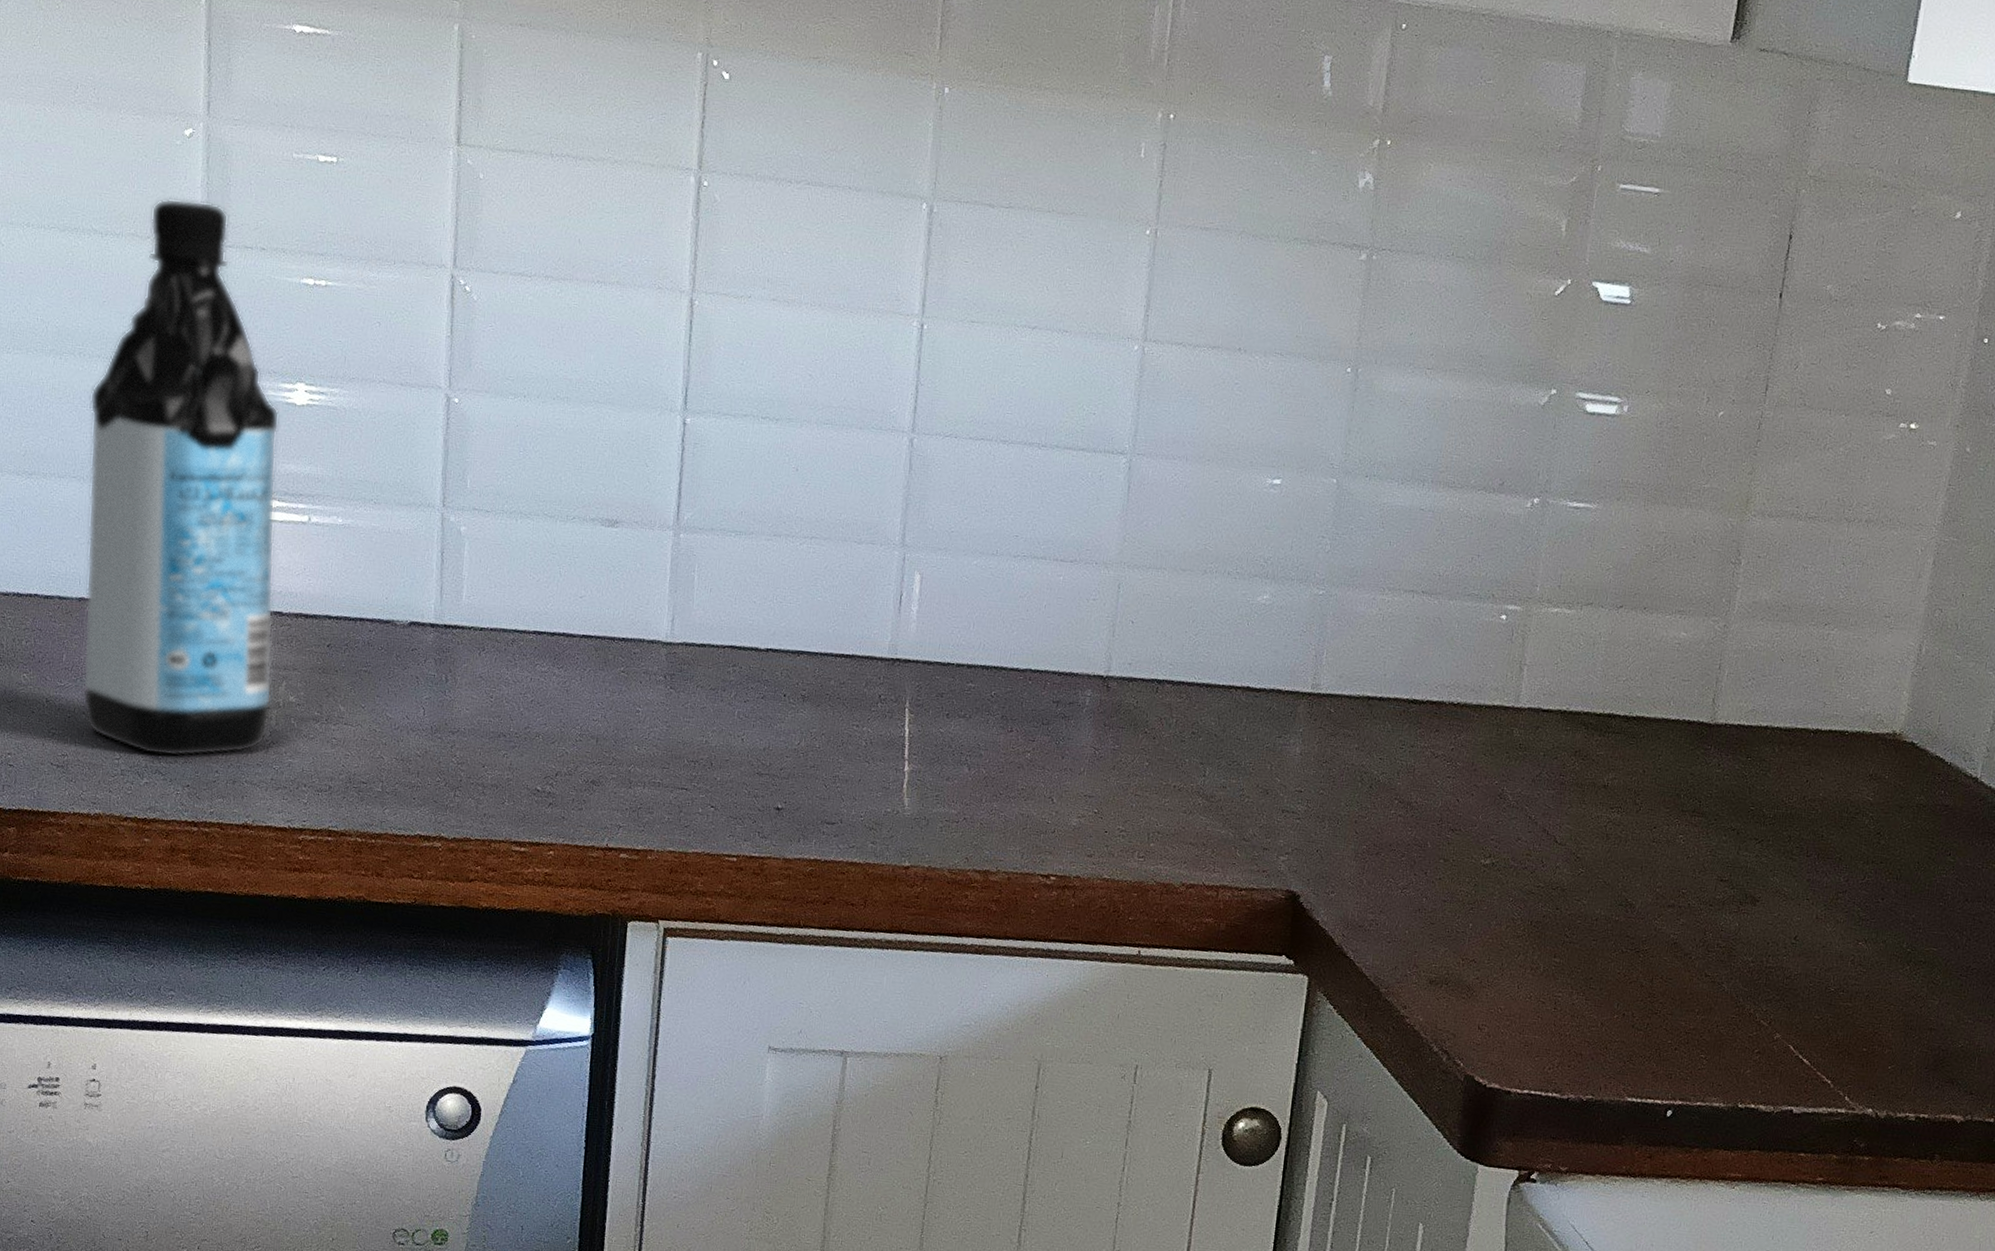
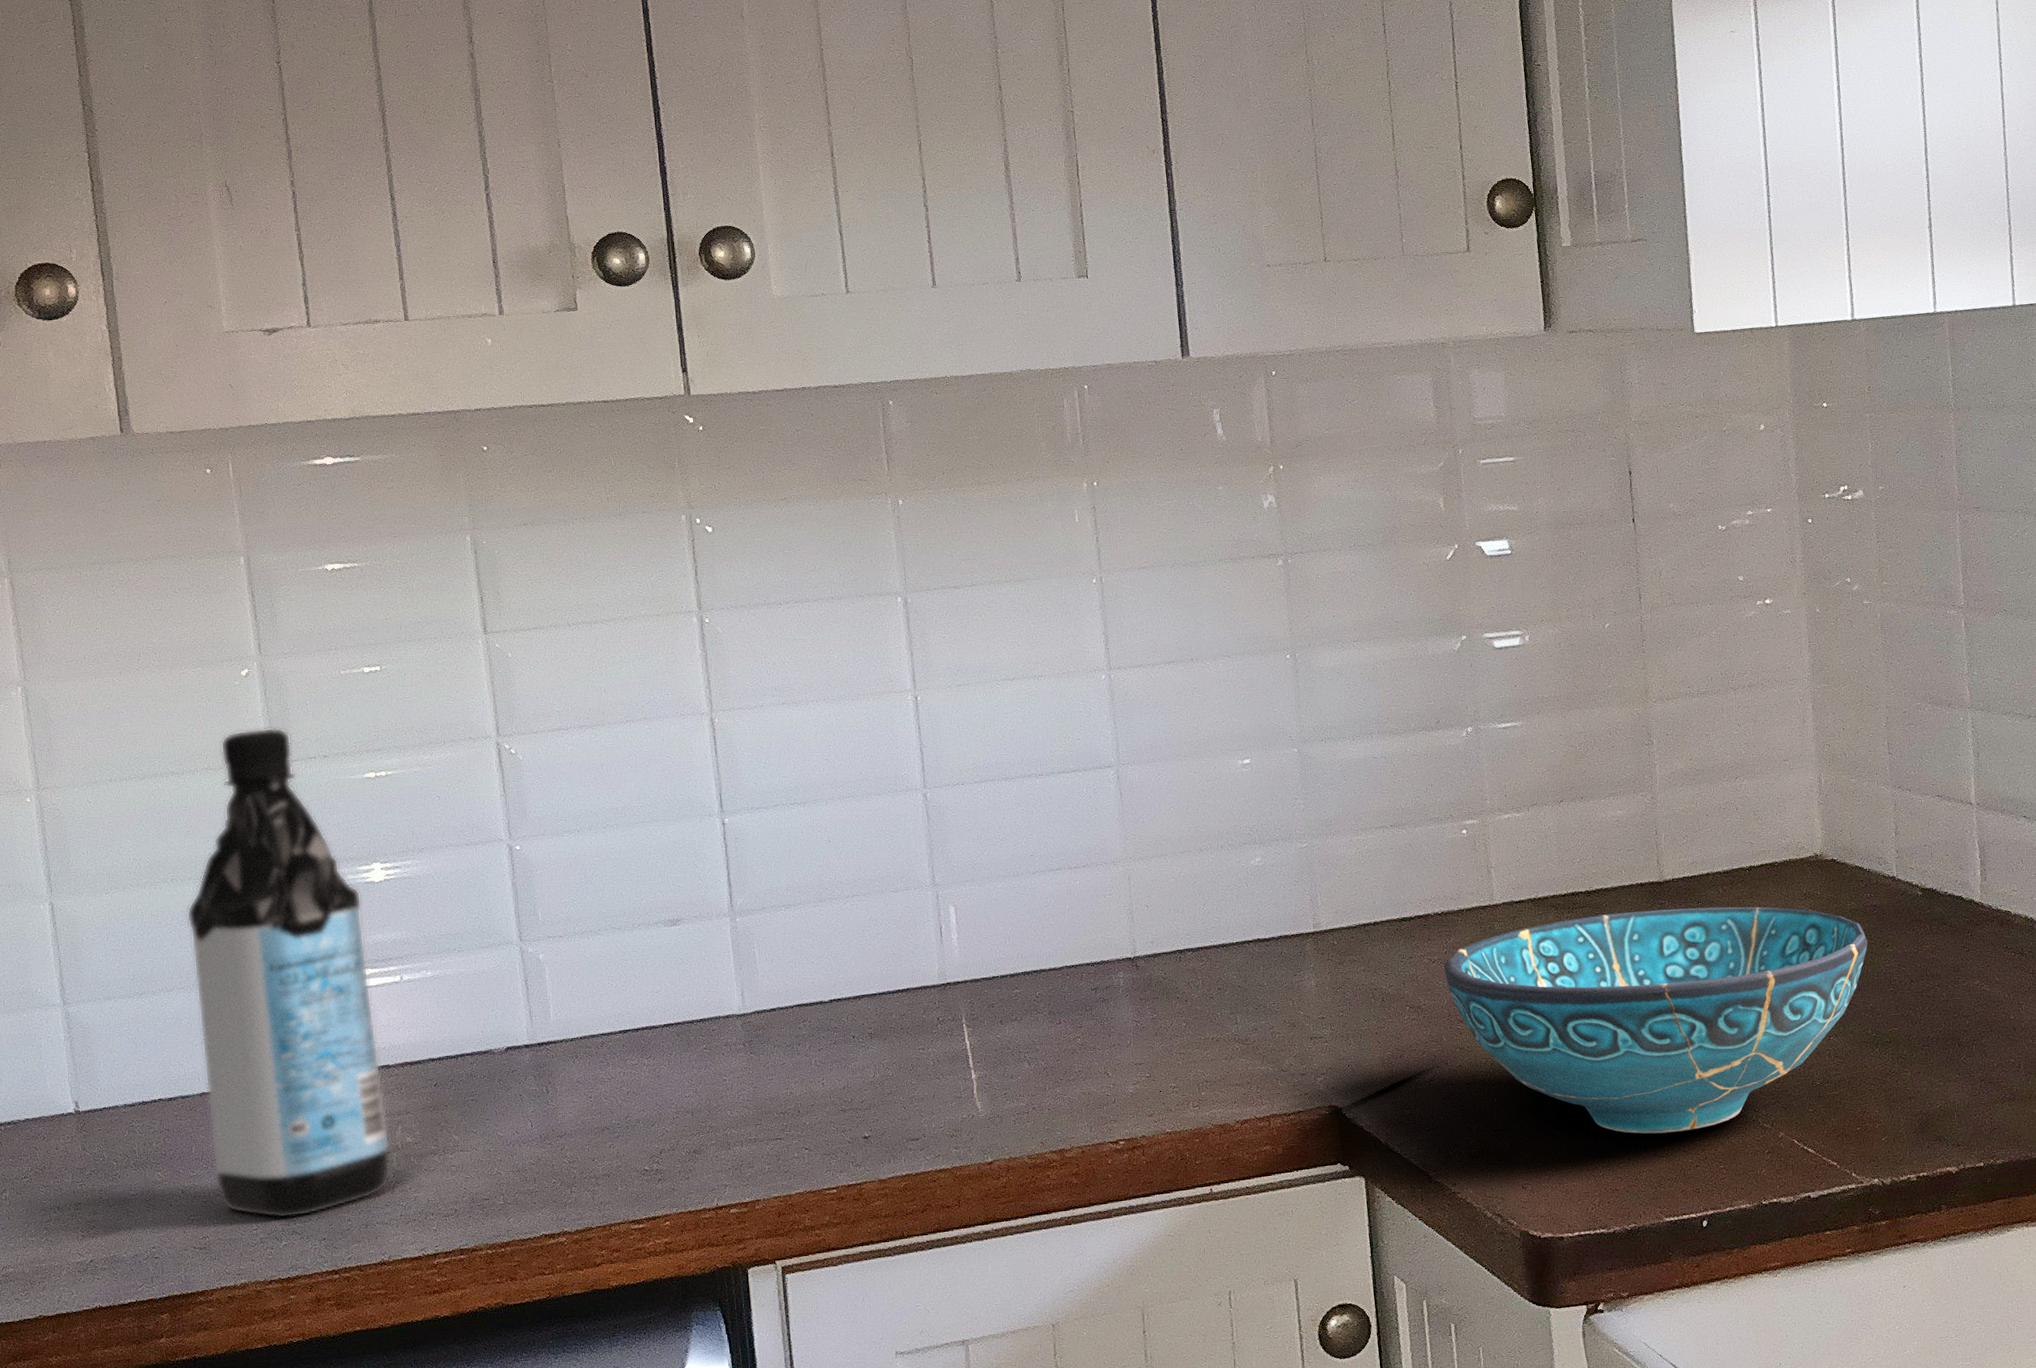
decorative bowl: none [1445,741,1929,1009] -> present [1444,906,1868,1134]

